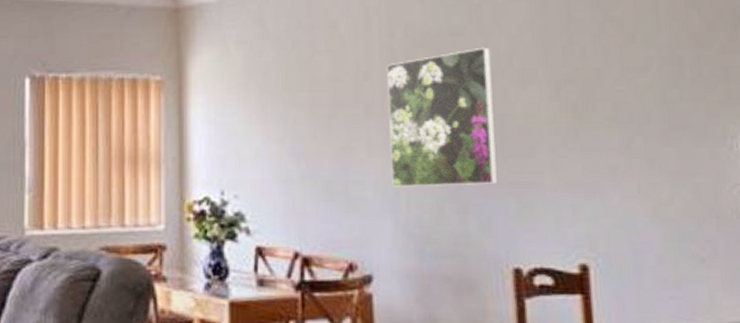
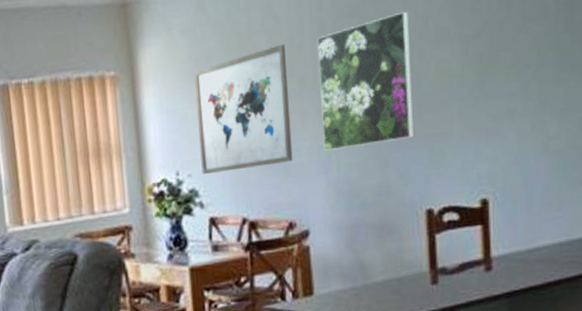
wall art: none [248,67,356,197] -> present [194,43,293,174]

